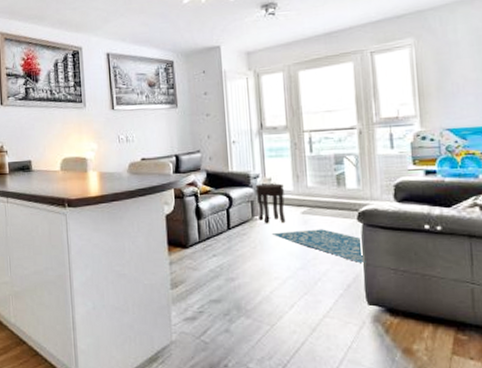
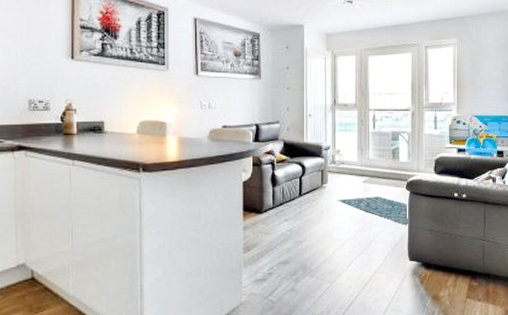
side table: present [255,183,286,224] -> none [326,155,350,191]

